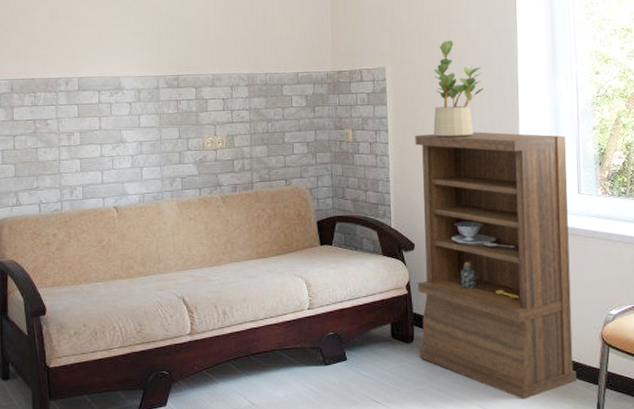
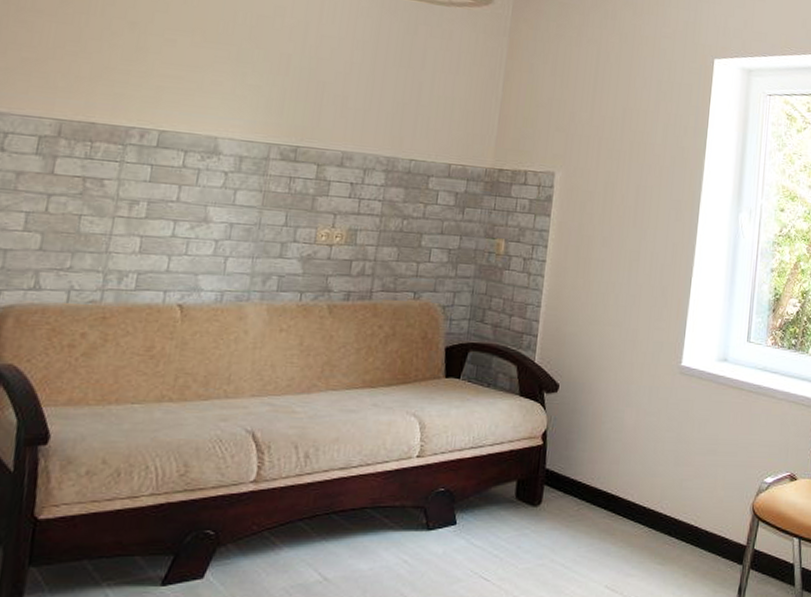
bookshelf: present [415,132,576,399] -> none [546,255,742,580]
potted plant: present [433,40,484,137] -> none [599,151,662,264]

